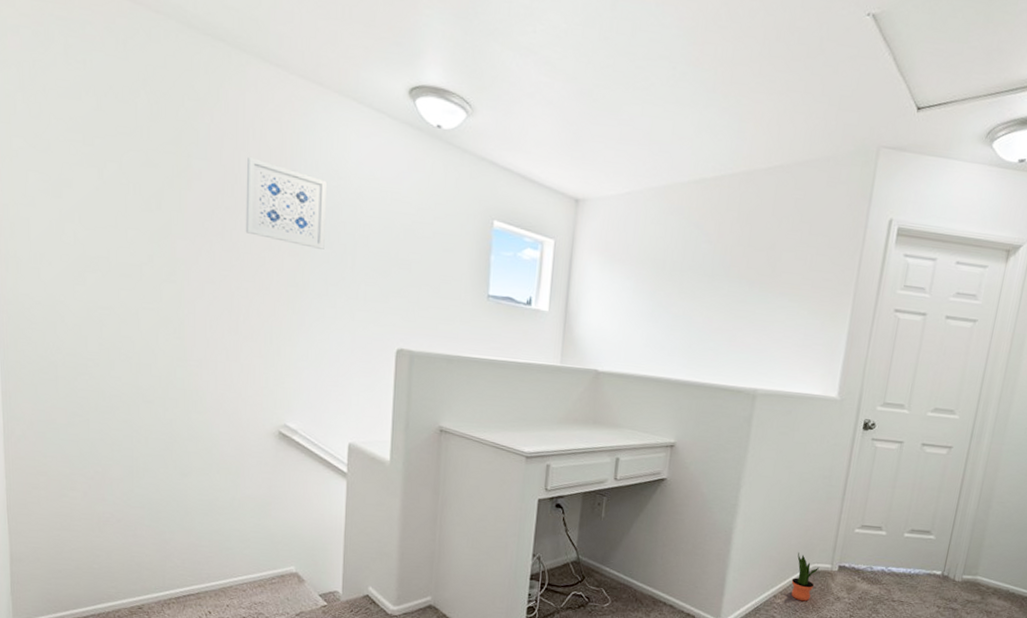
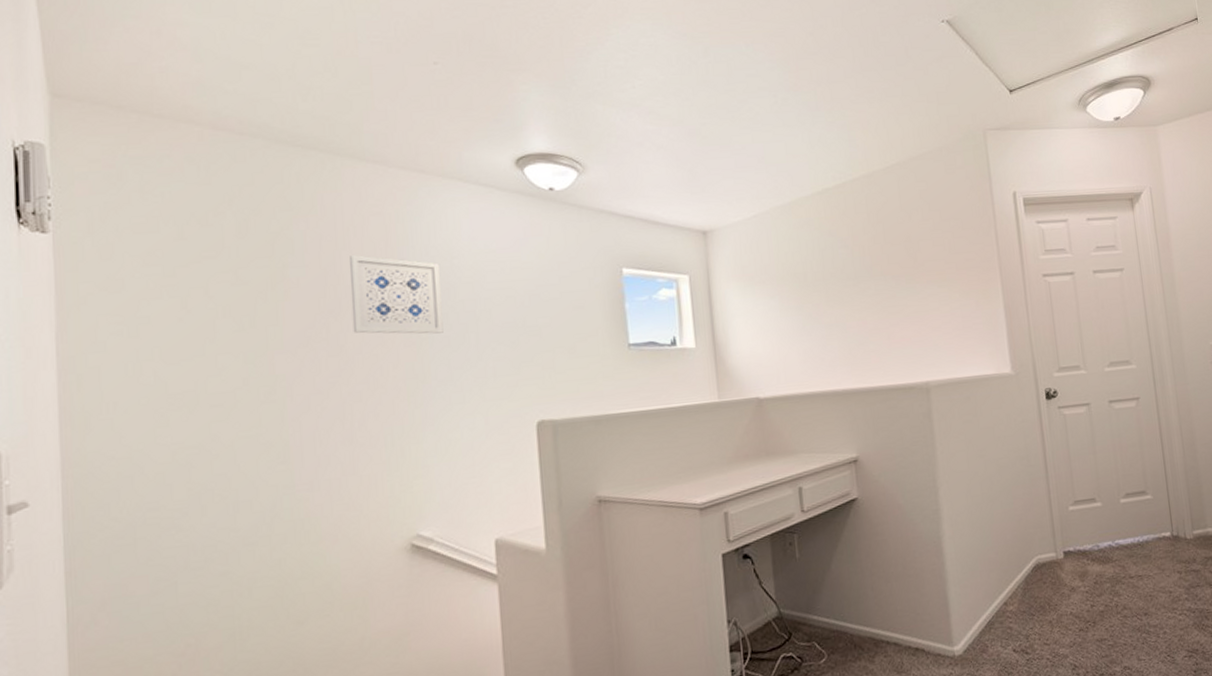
potted plant: present [791,552,820,602] -> none [1016,547,1044,602]

